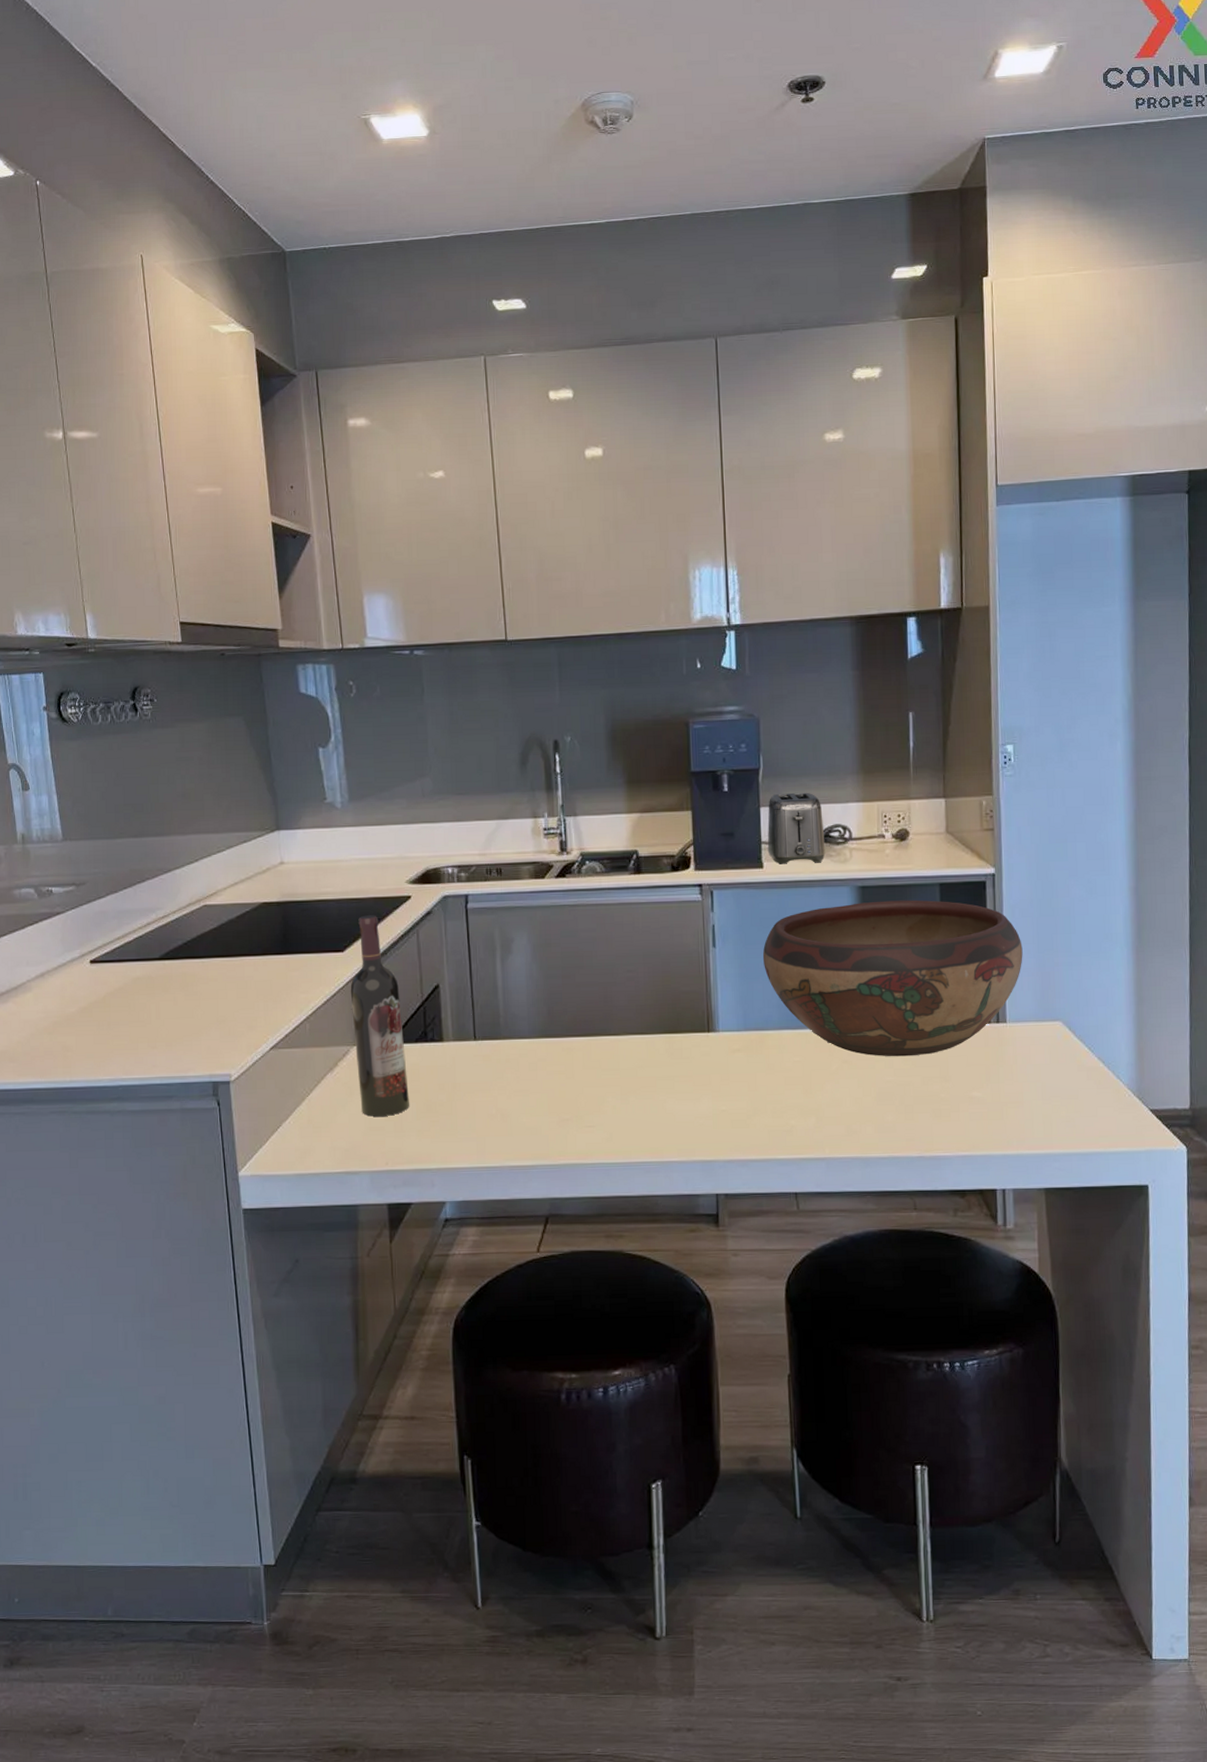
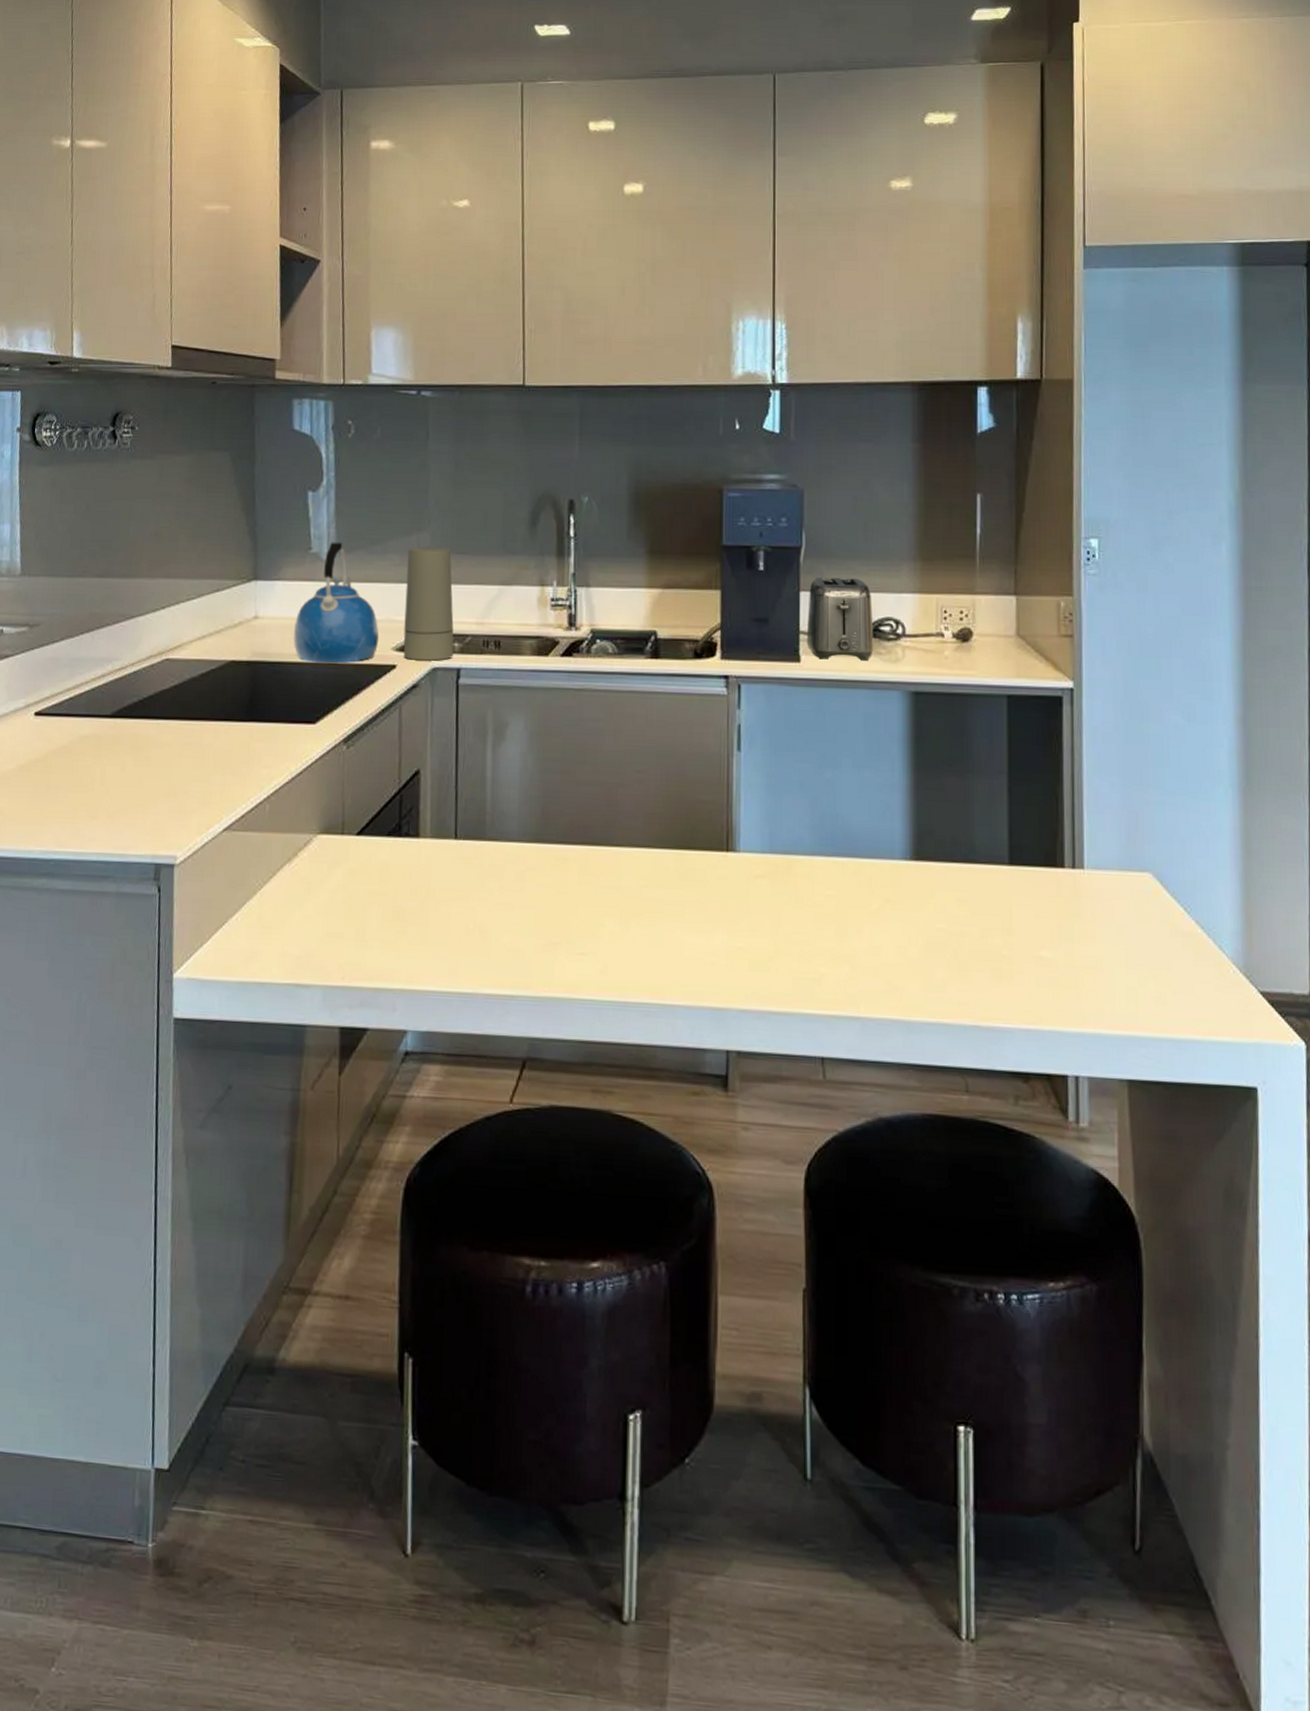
kettle: none [316,791,393,898] -> present [293,542,379,663]
wine bottle: present [350,915,409,1117] -> none [318,683,376,921]
canister: none [413,790,461,891] -> present [403,547,454,661]
decorative bowl: present [762,900,1023,1057] -> none [795,710,1106,901]

